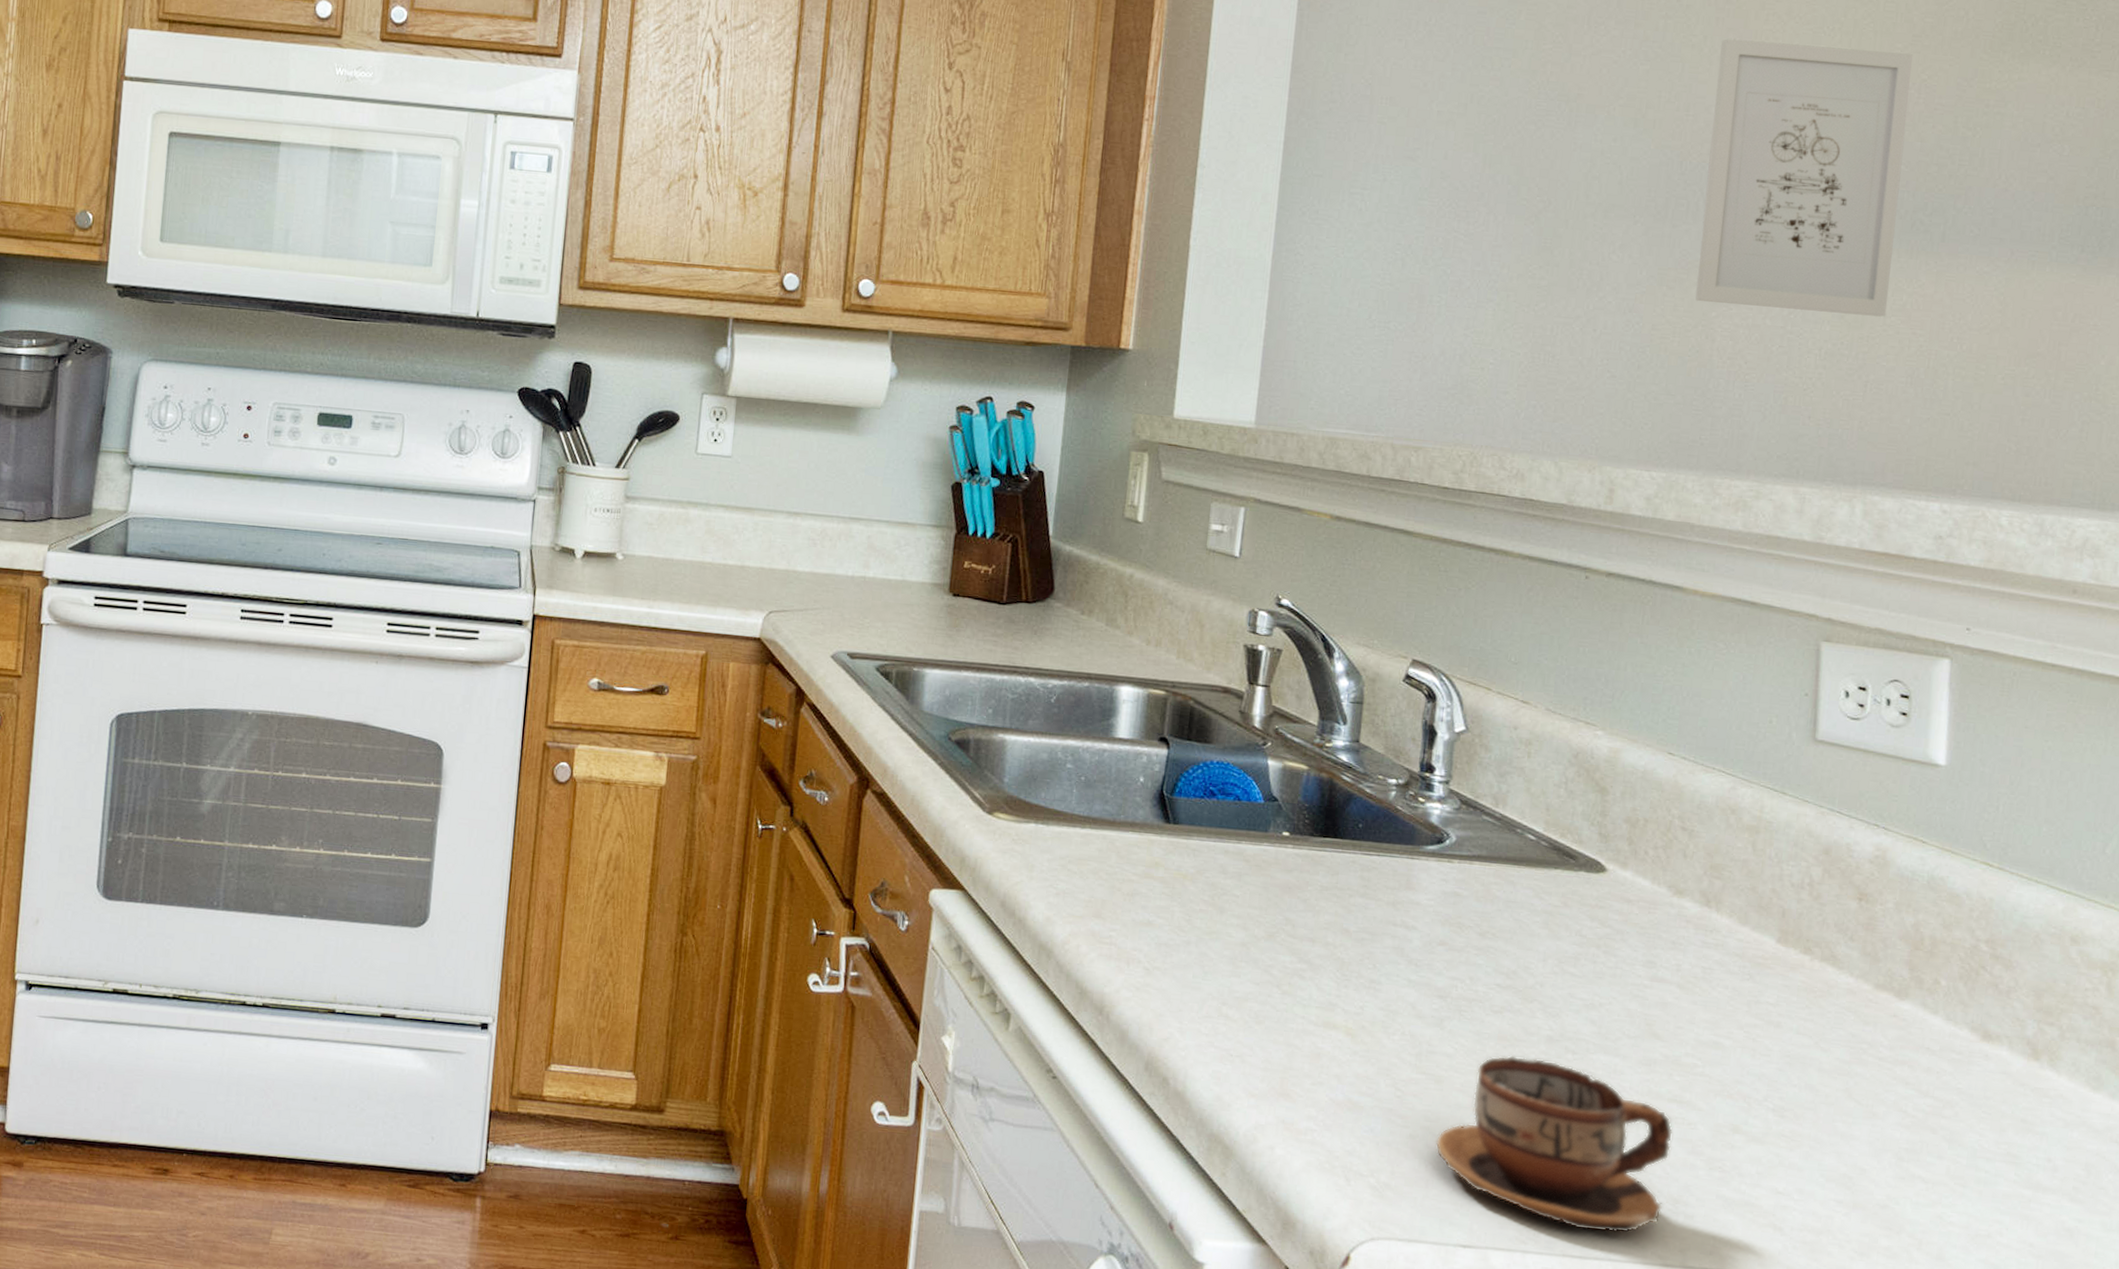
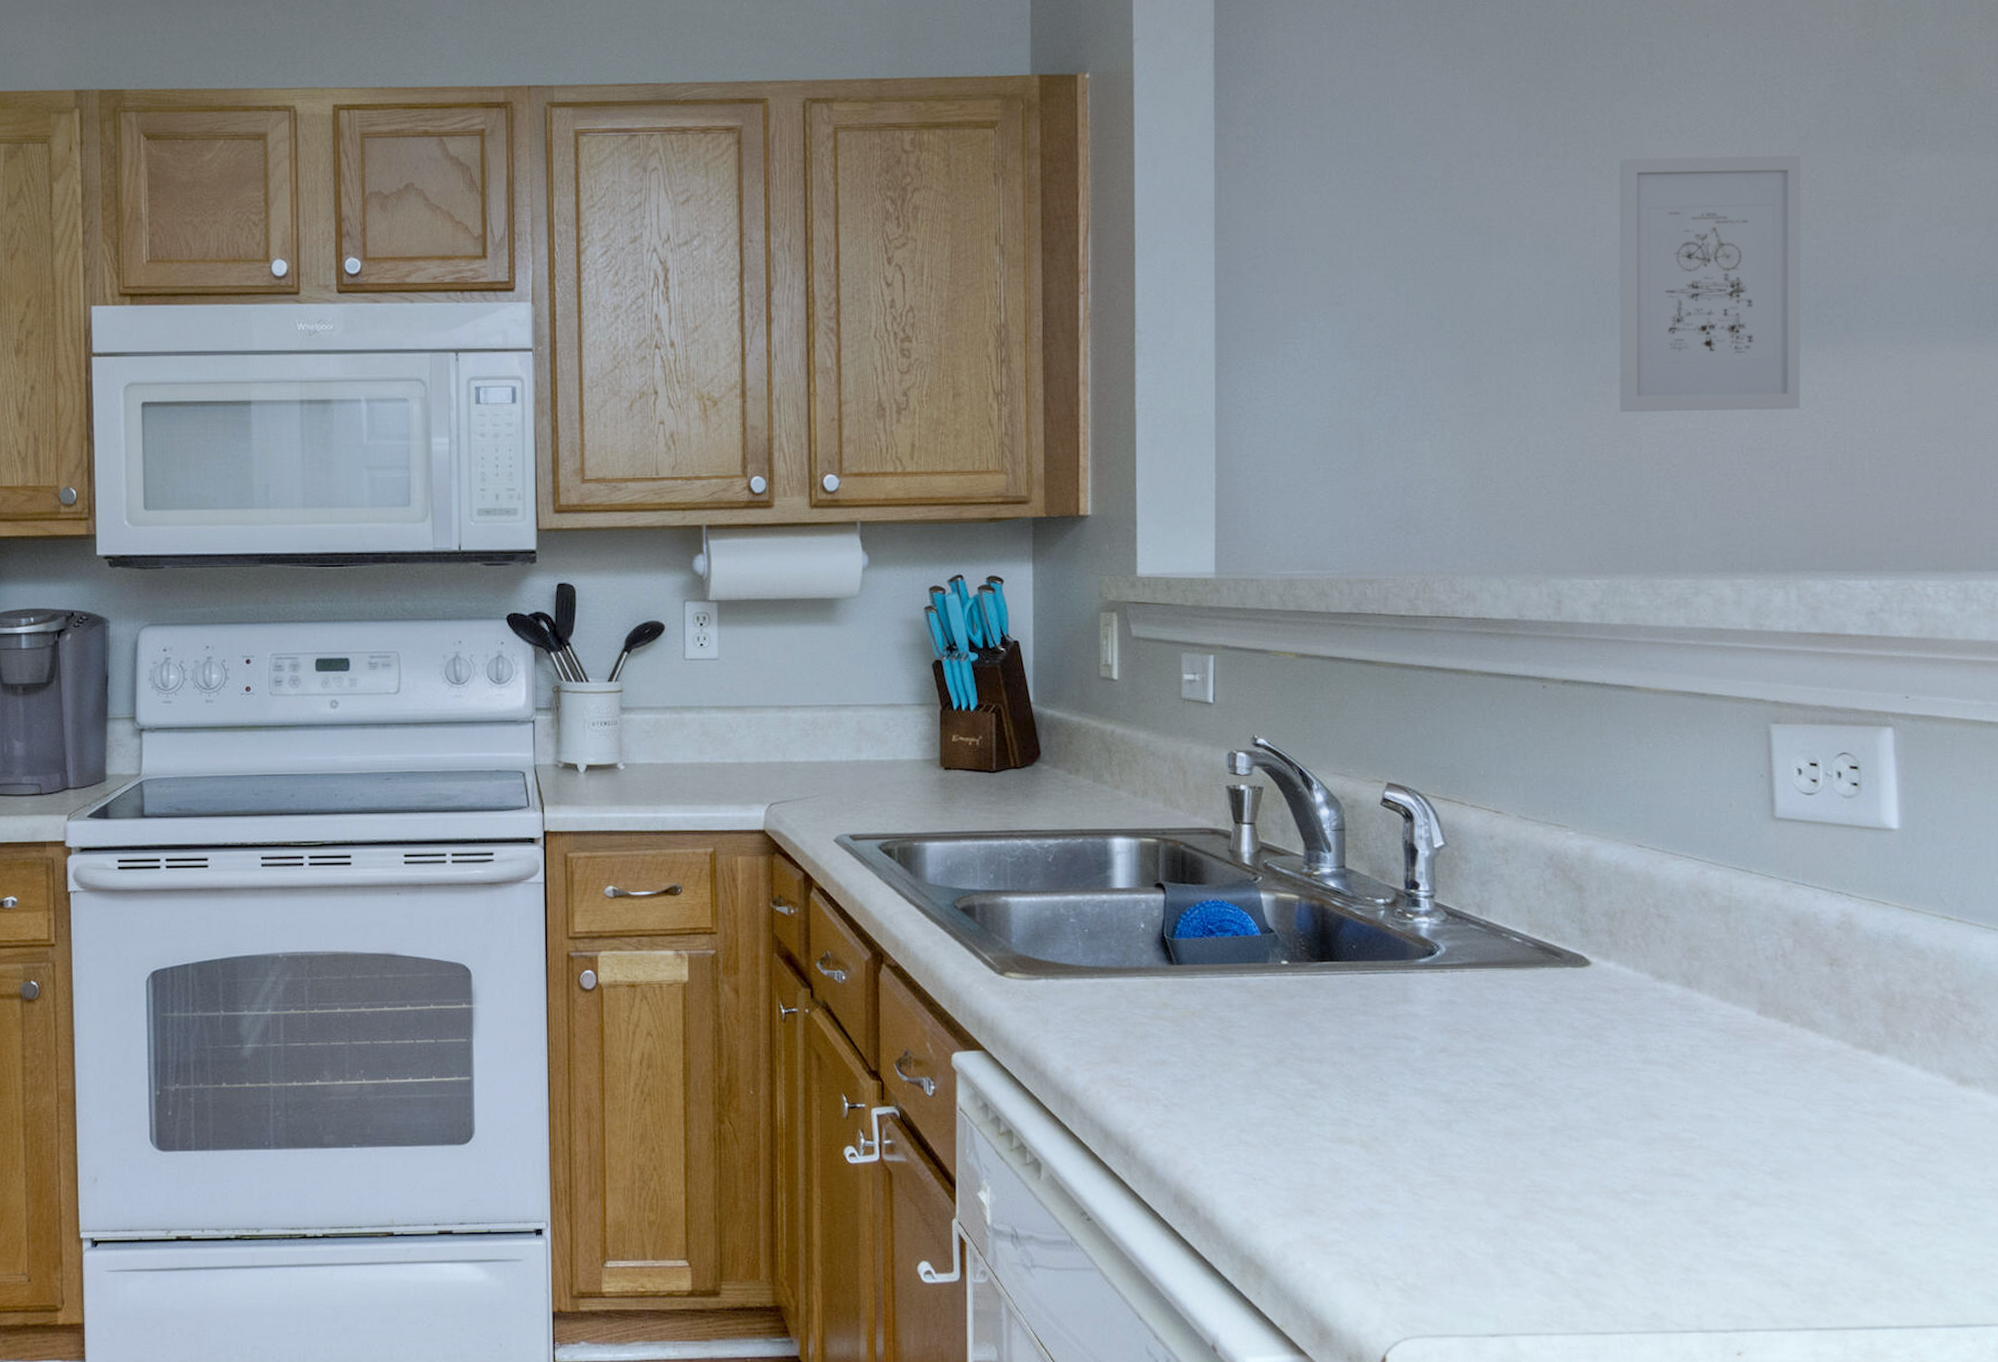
cup: present [1435,1055,1673,1234] -> none [1456,1149,1678,1308]

